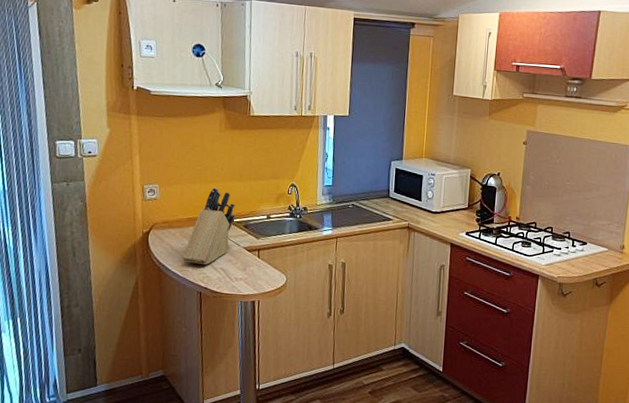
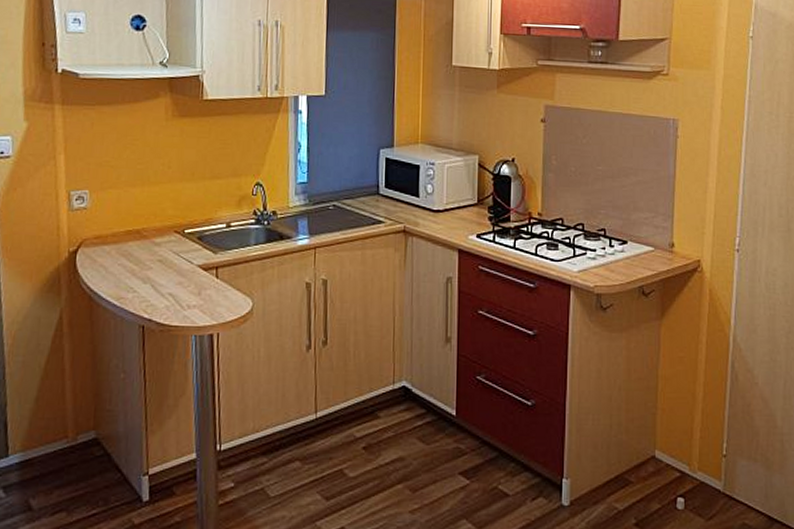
knife block: present [182,187,236,265] -> none [119,191,187,291]

